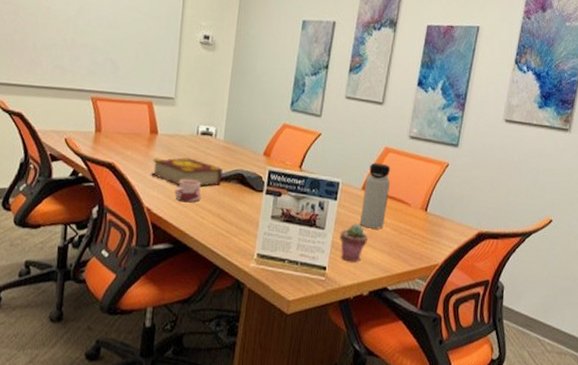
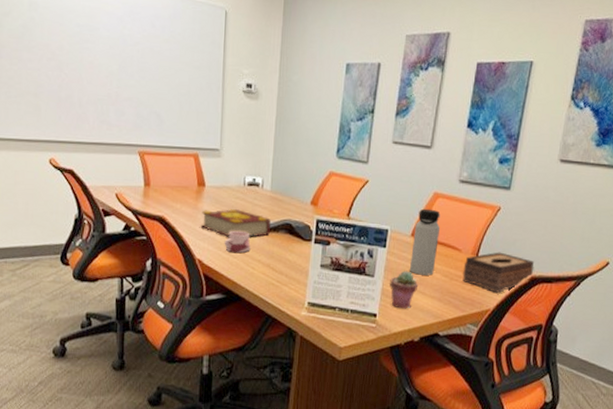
tissue box: none [411,207,482,248] -> present [462,252,535,293]

